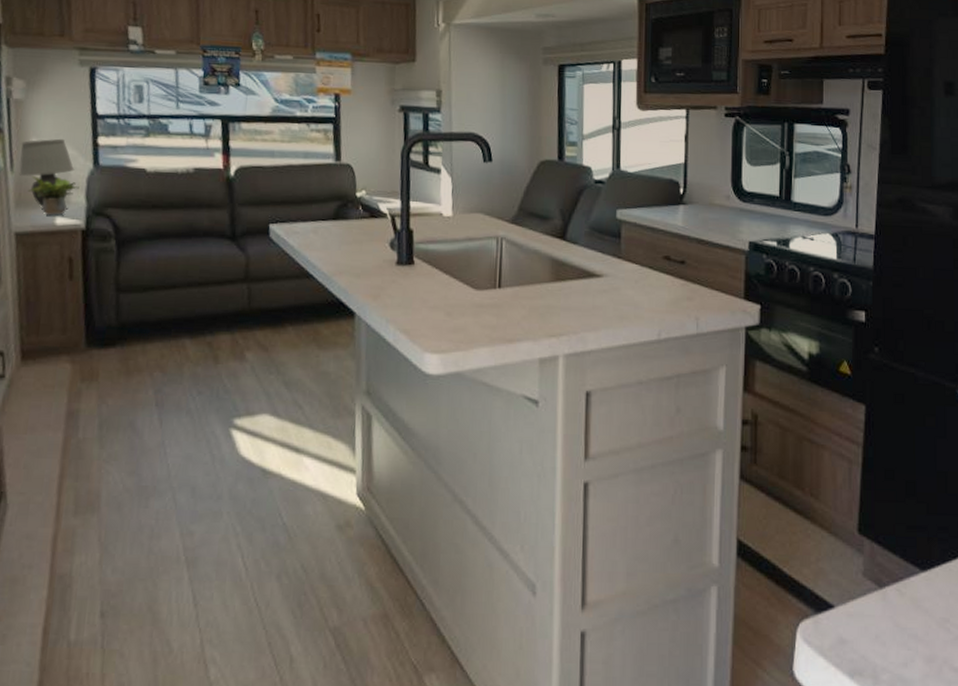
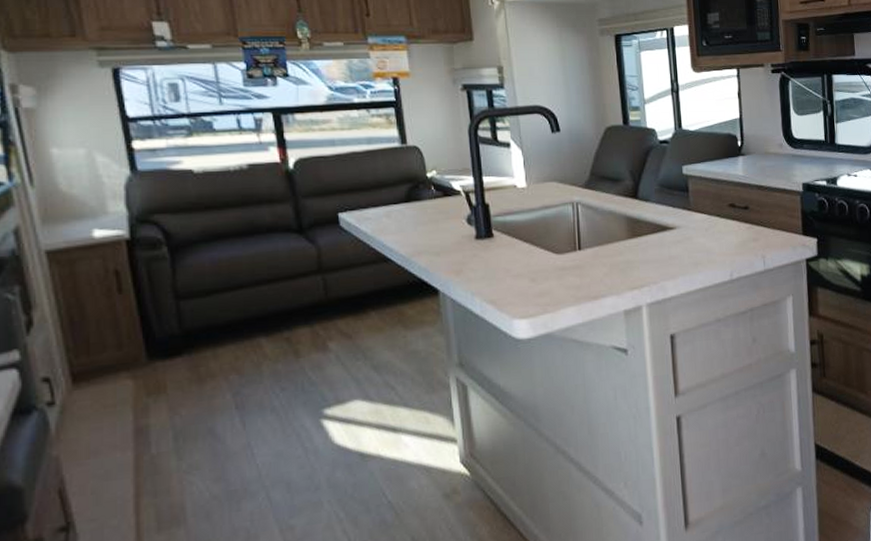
table lamp: present [19,138,75,207] -> none [39,146,109,221]
potted plant: present [27,176,80,216] -> none [54,188,117,229]

